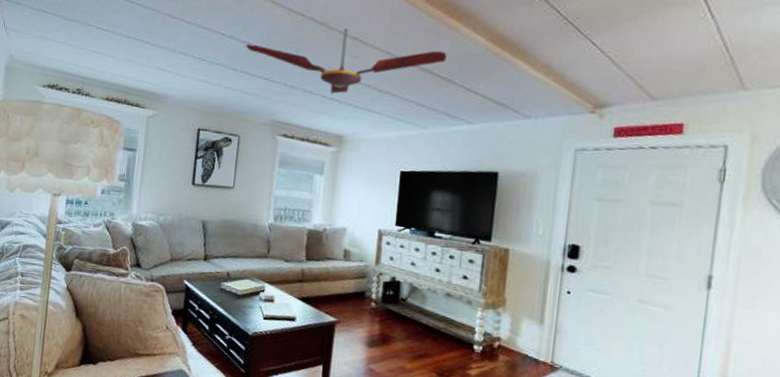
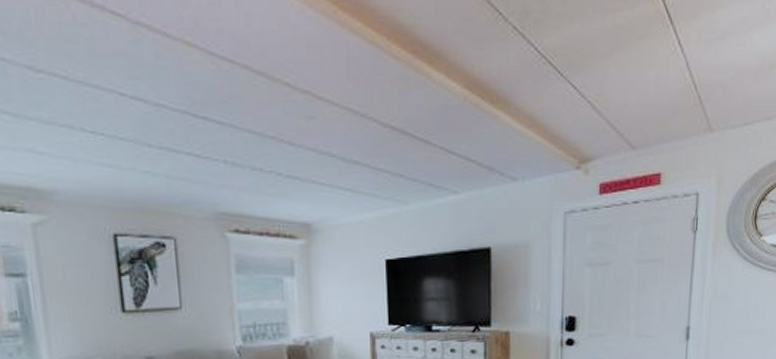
ceiling fan: present [246,28,447,95] -> none [159,79,421,171]

